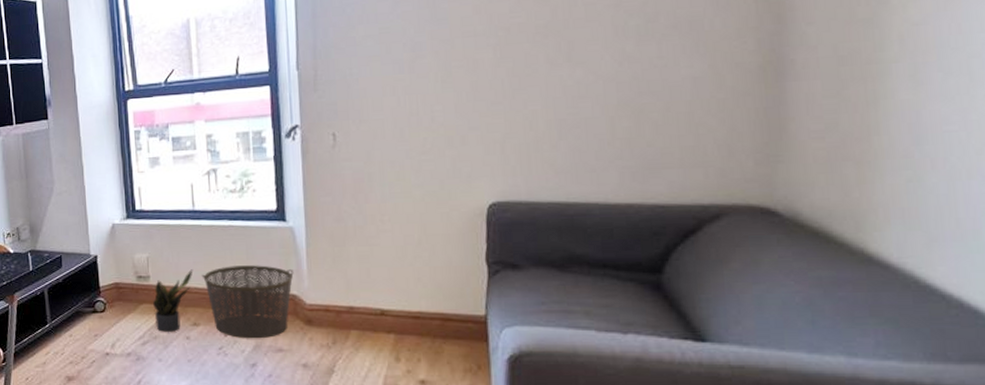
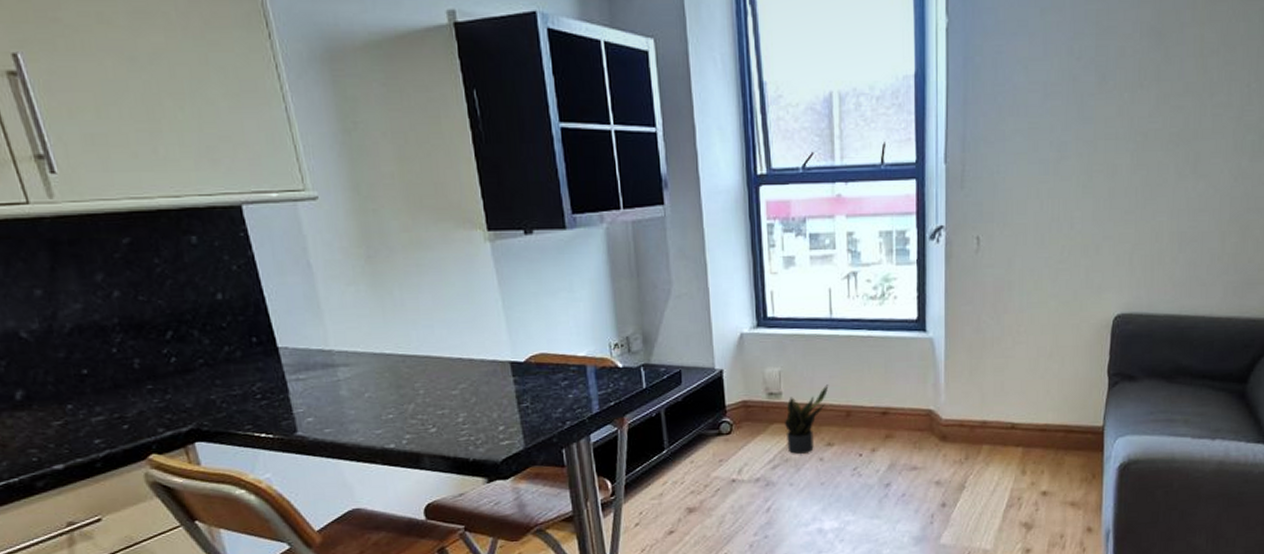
basket: present [202,265,294,338] -> none [838,379,931,457]

